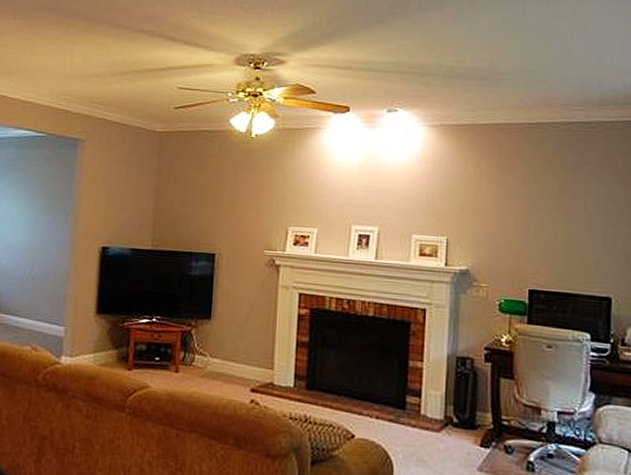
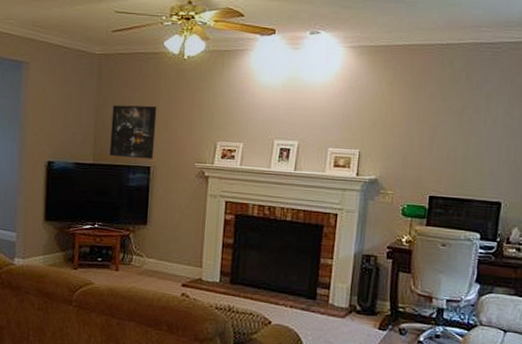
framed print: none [170,185,223,246] -> present [110,105,157,159]

